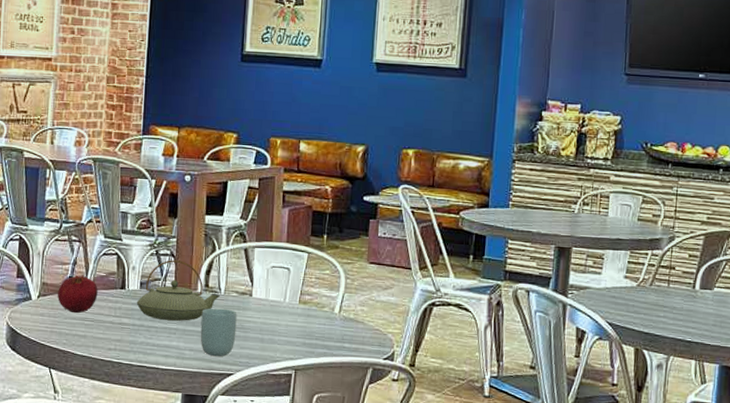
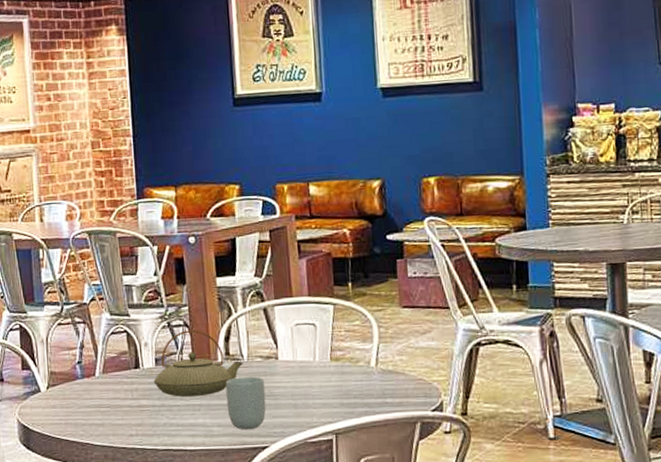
fruit: present [58,274,98,314] -> none [68,357,111,401]

